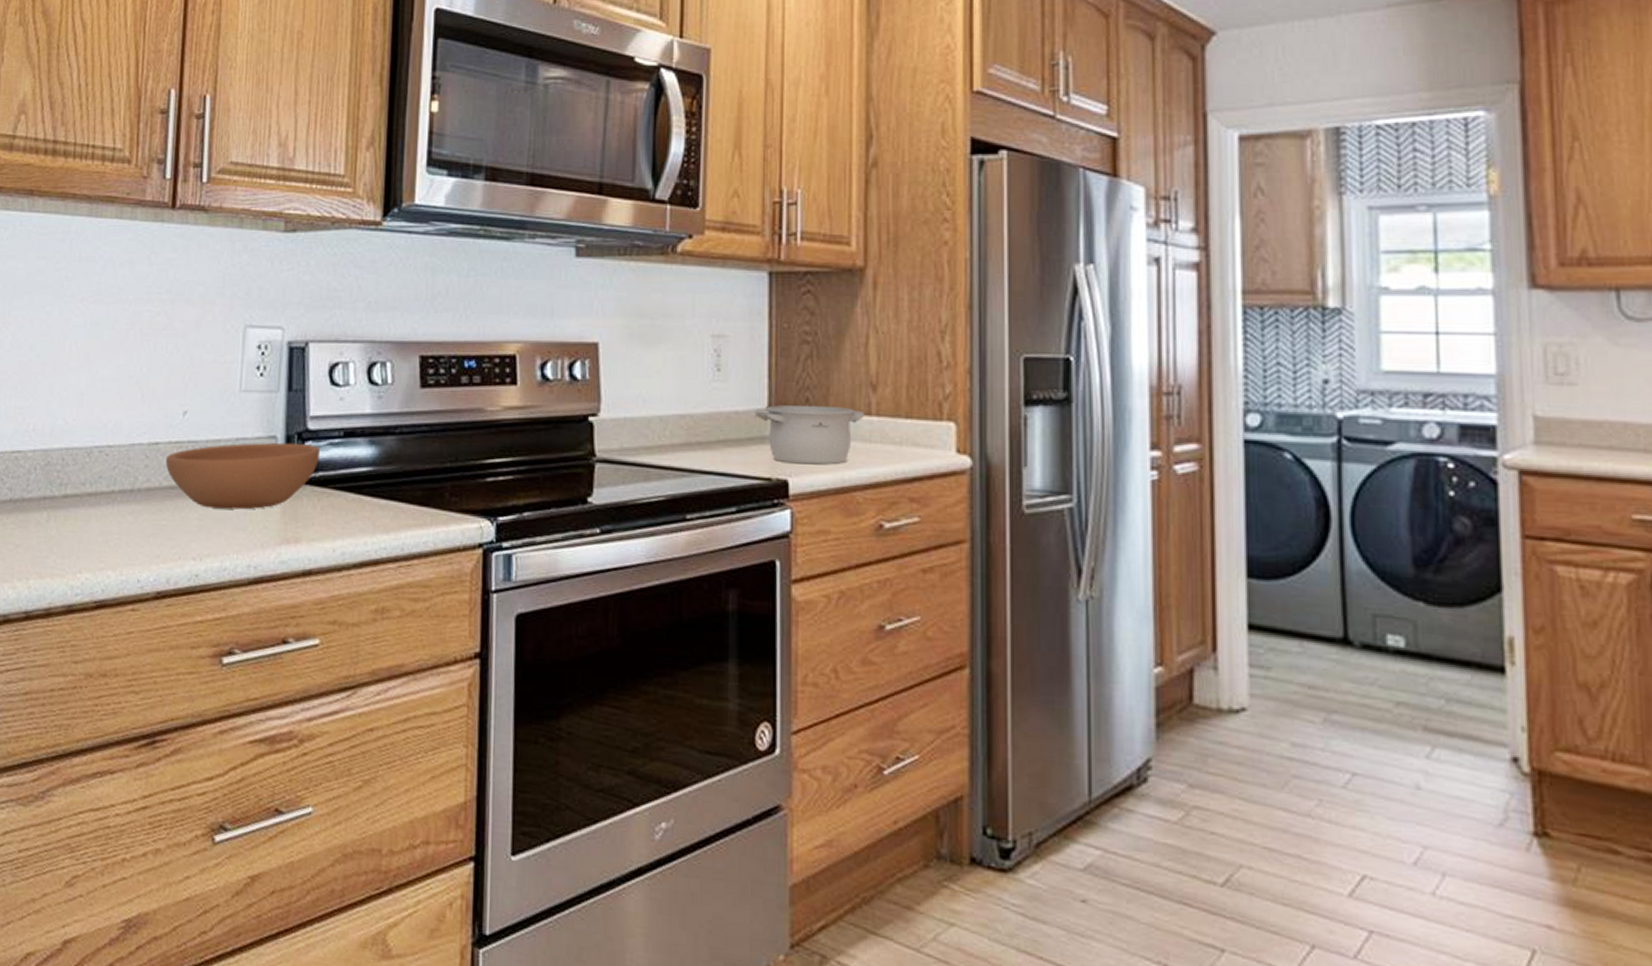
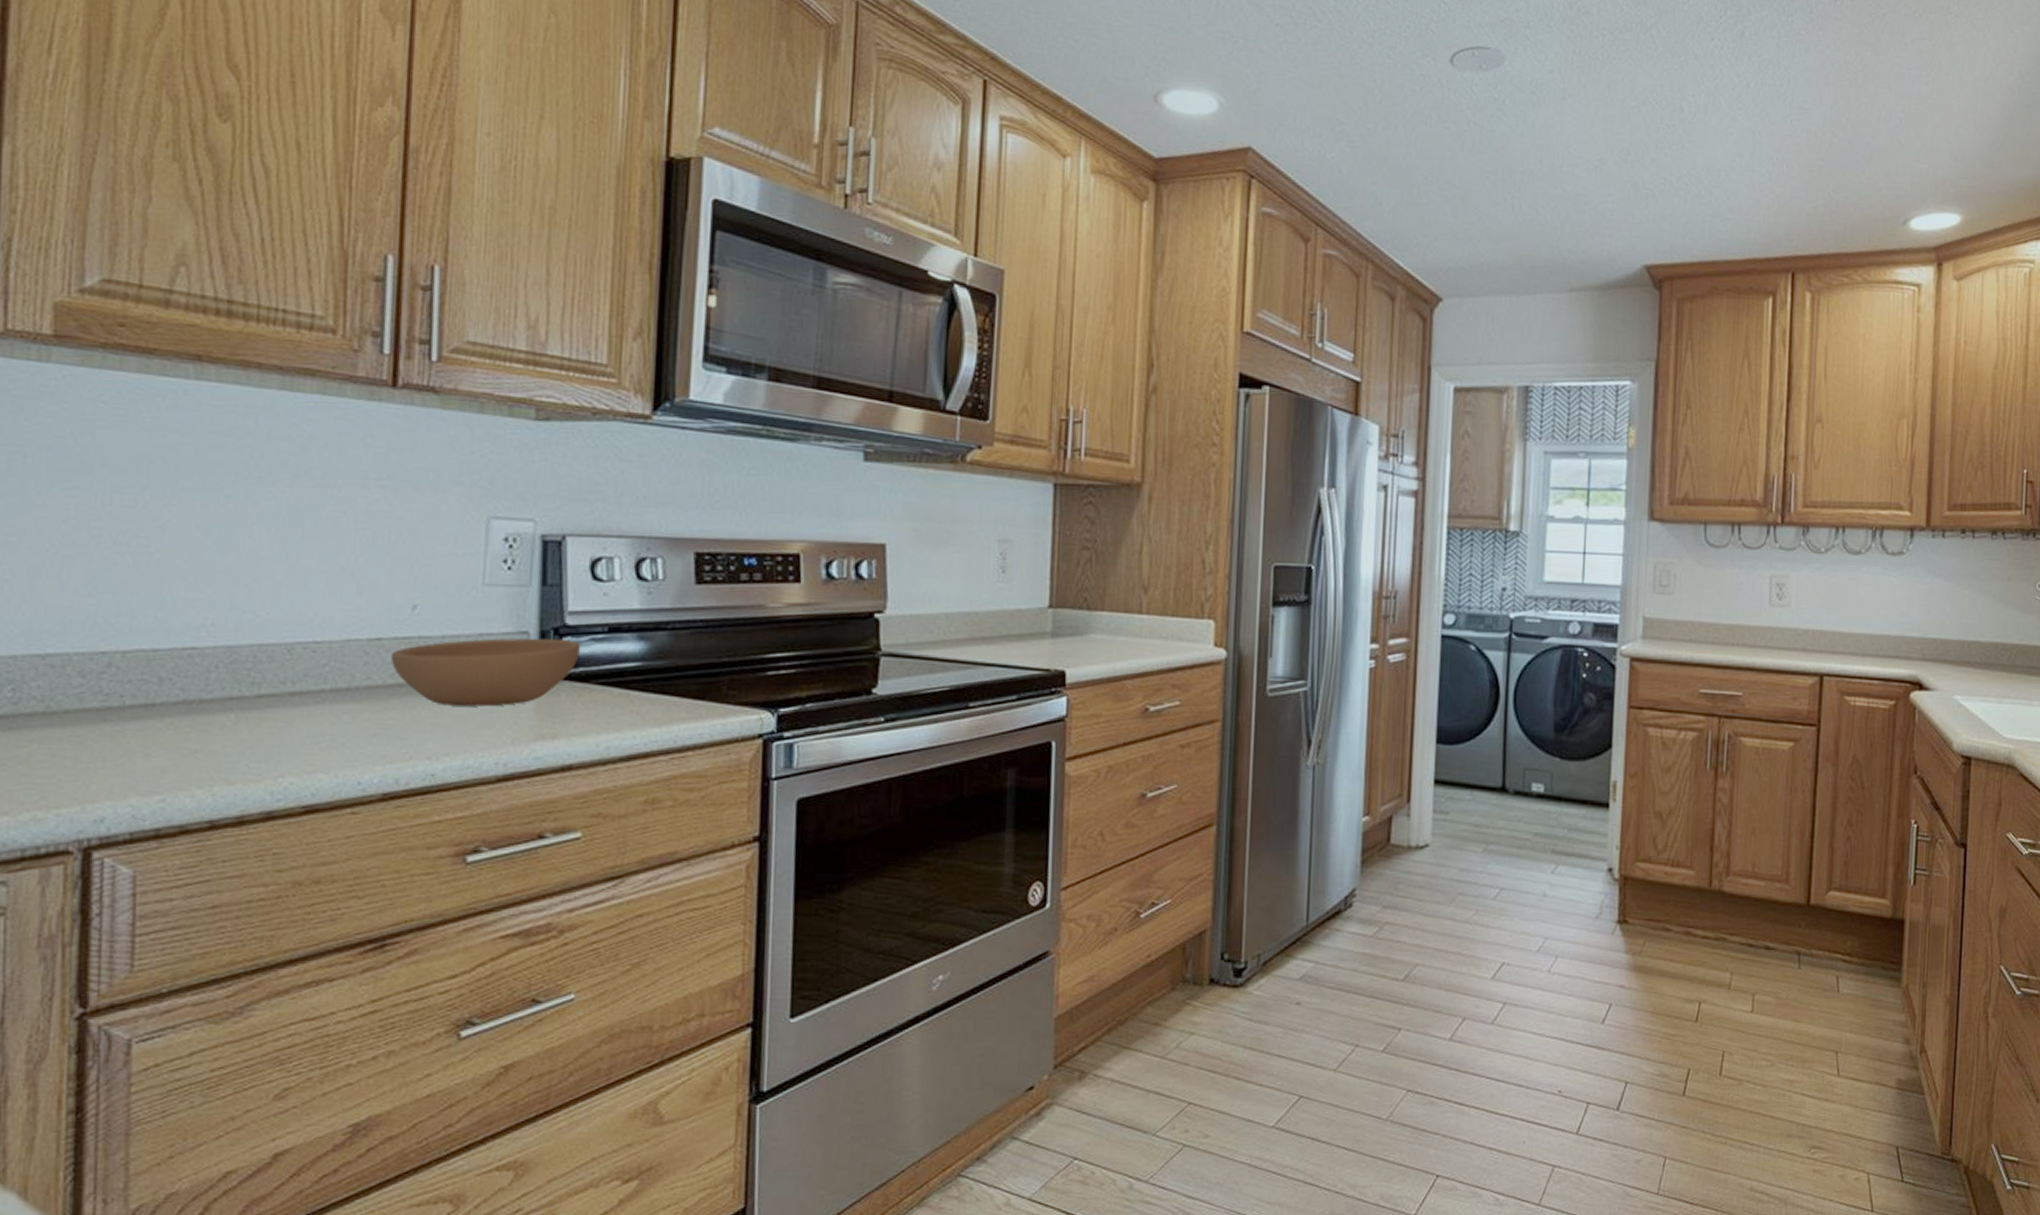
cooking pot: present [755,404,865,465] -> none [1037,604,1137,657]

